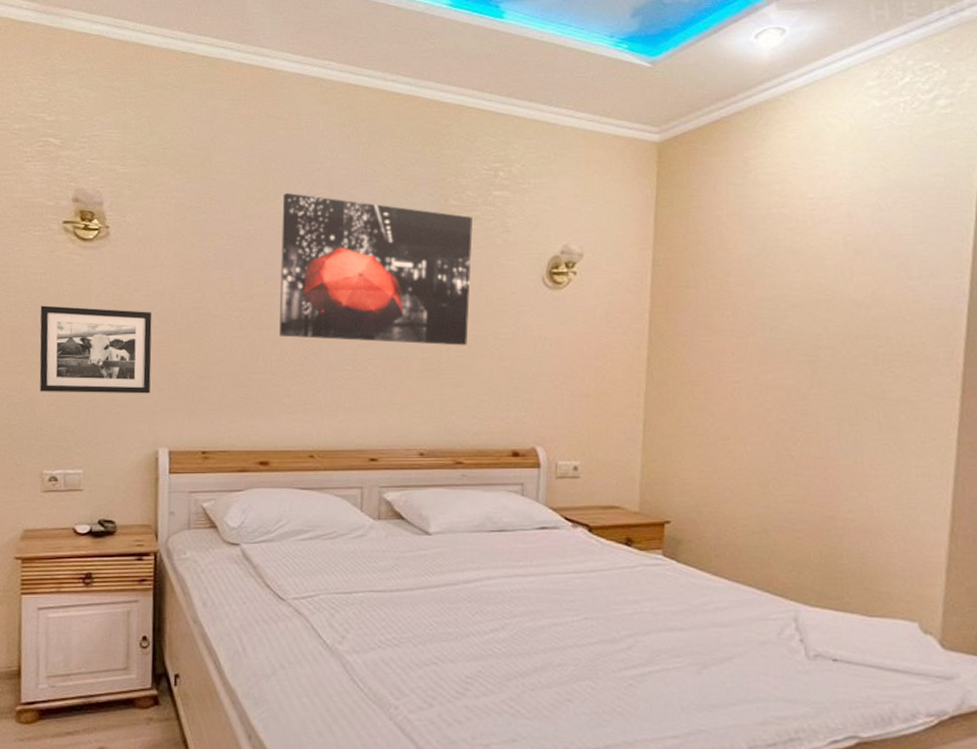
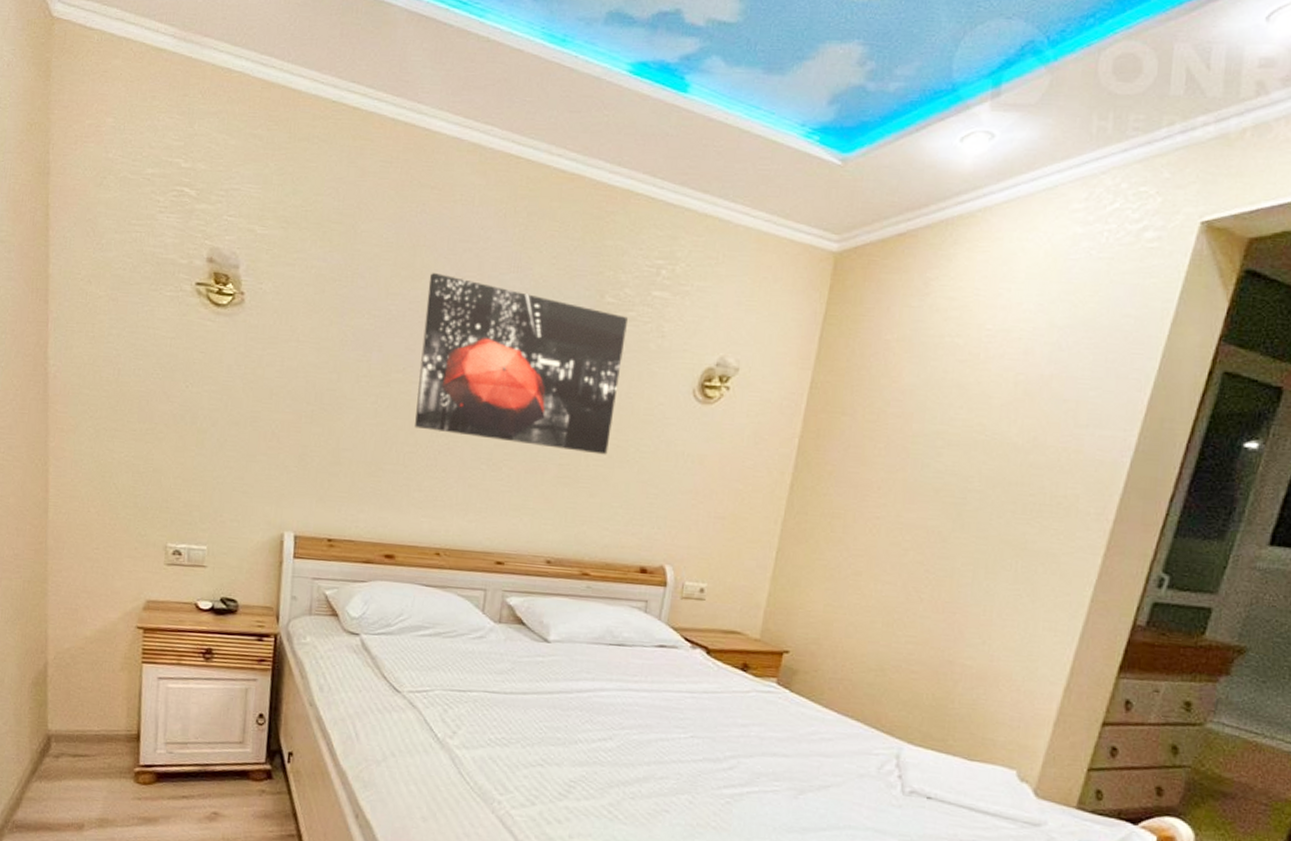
picture frame: present [39,305,152,394] -> none [166,372,285,475]

